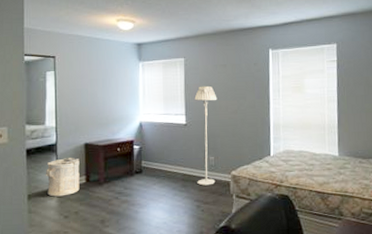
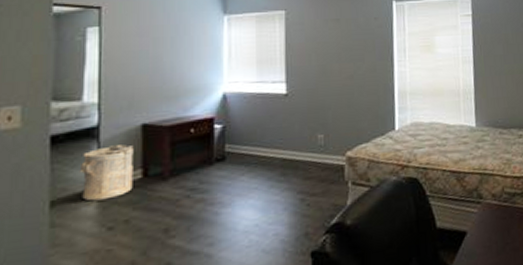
floor lamp: present [194,85,217,186] -> none [298,45,328,173]

